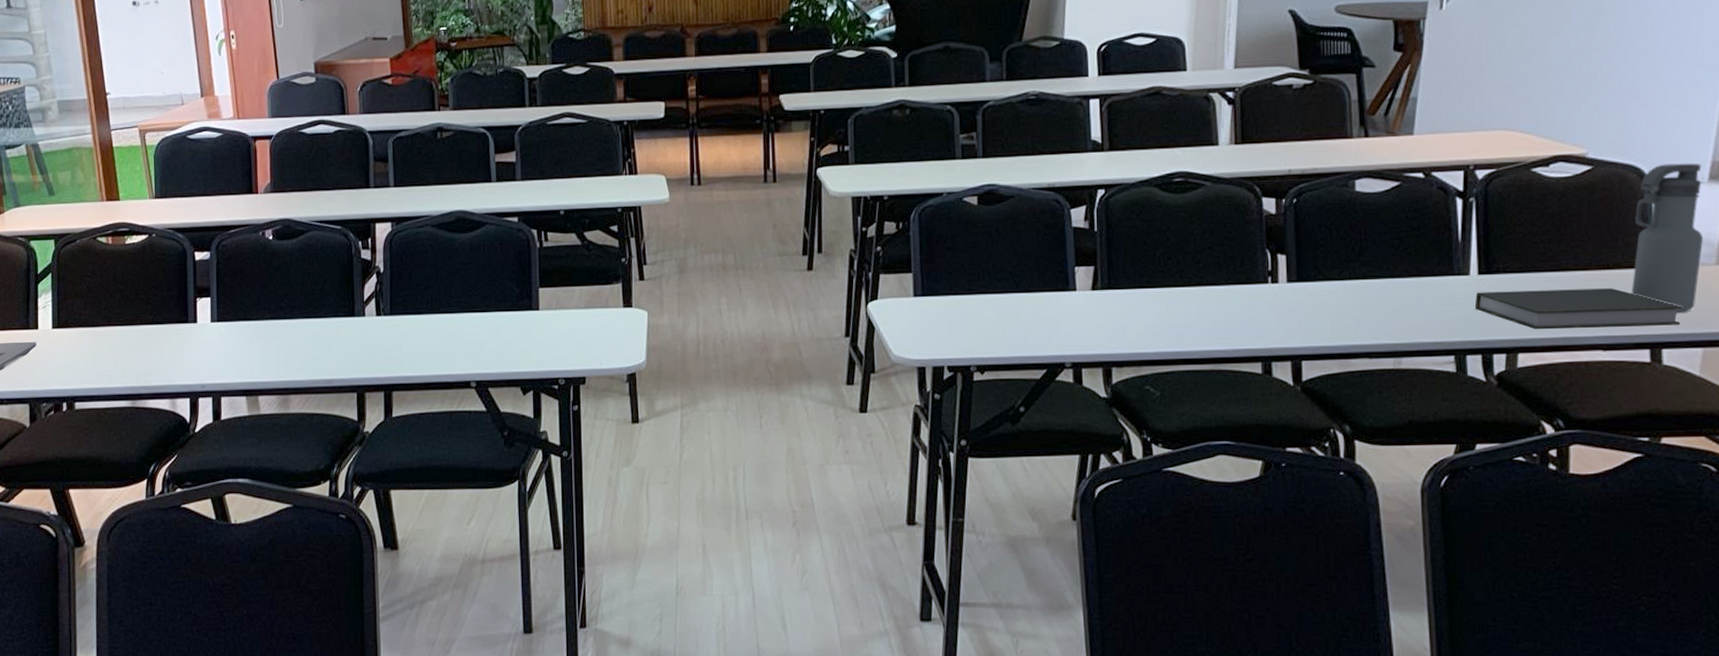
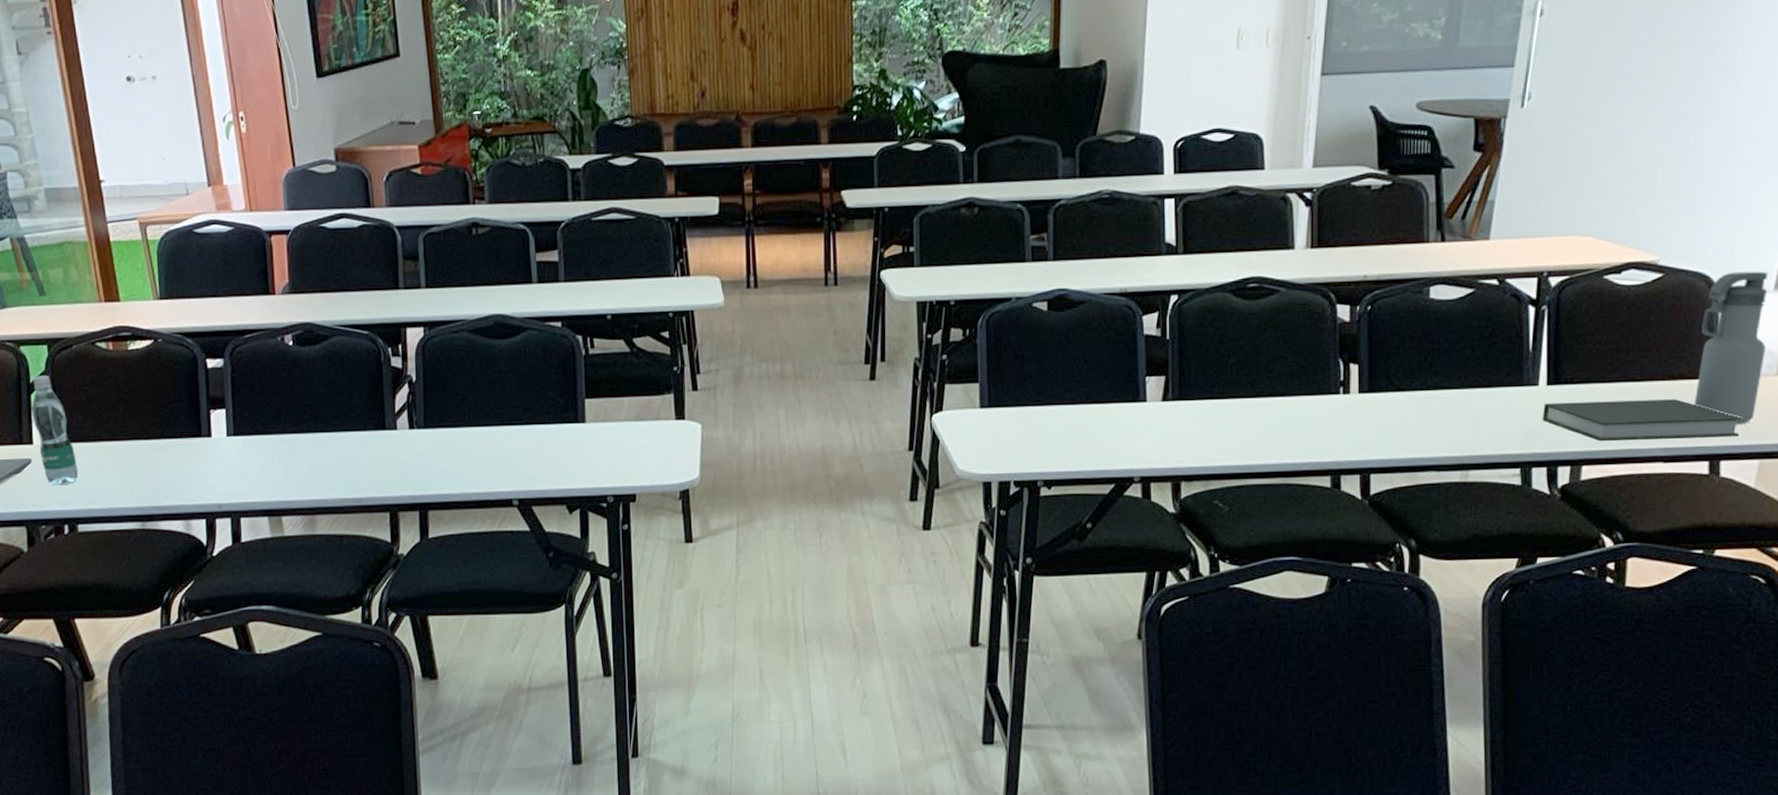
bottle: none [38,266,77,367] -> present [31,375,79,486]

